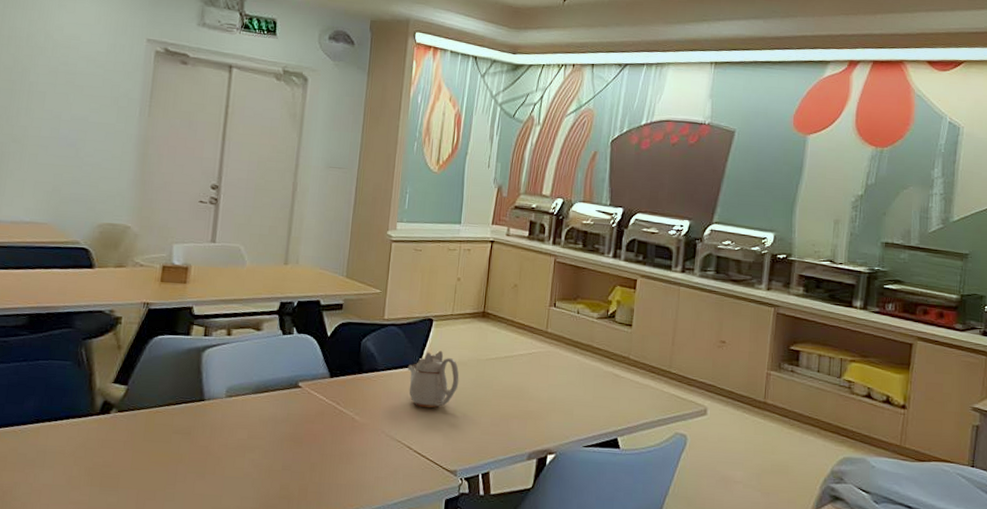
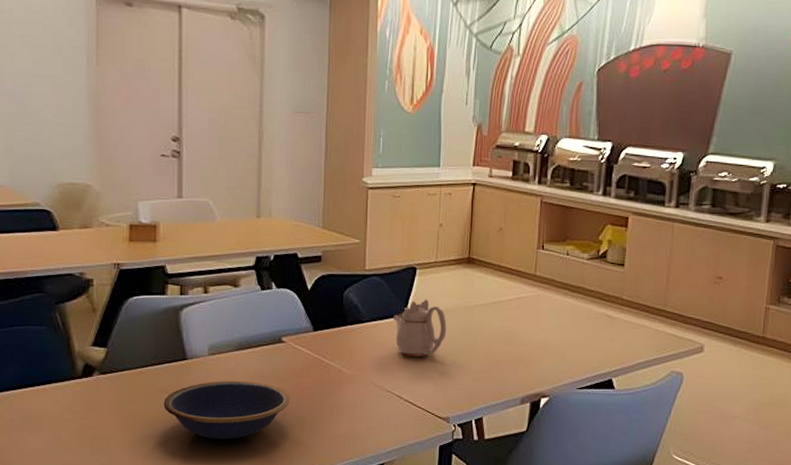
bowl: none [176,423,302,484] -> present [164,380,290,440]

